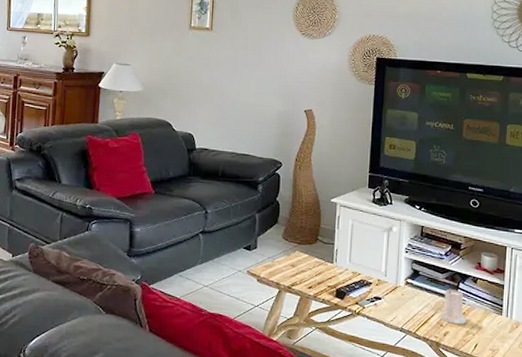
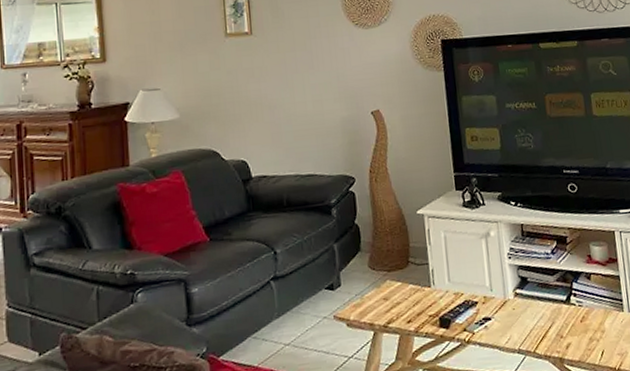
candle: present [439,288,467,324] -> none [557,291,588,333]

